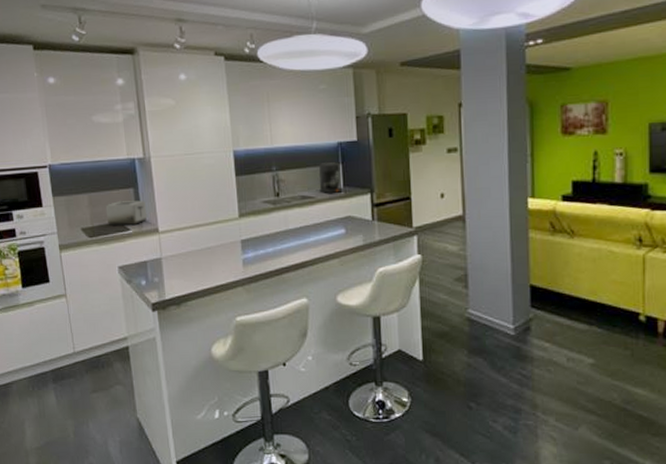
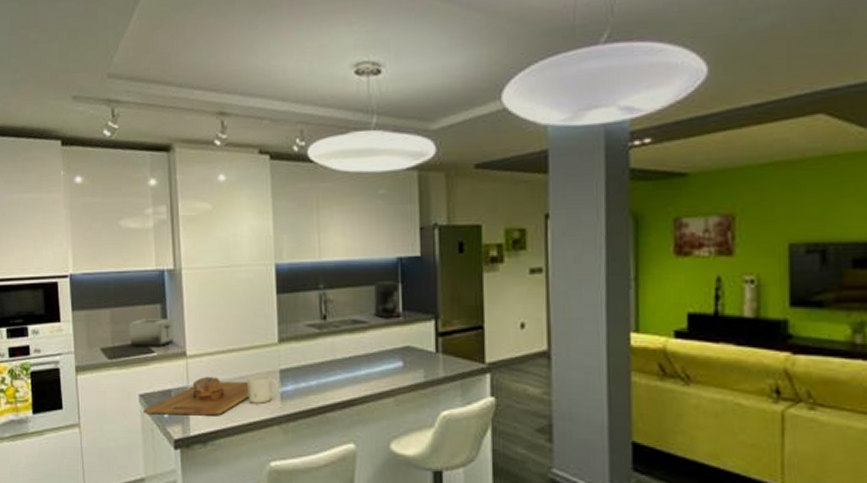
cutting board: none [123,248,217,283] -> present [143,376,250,416]
mug: none [213,245,241,269] -> present [247,375,279,404]

